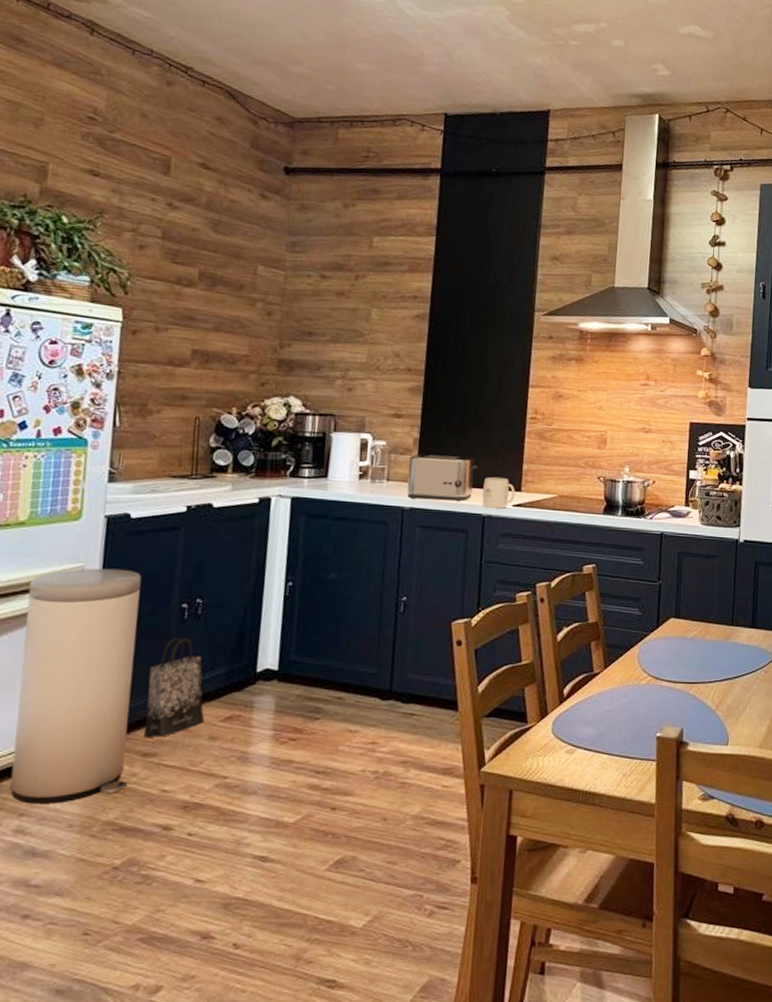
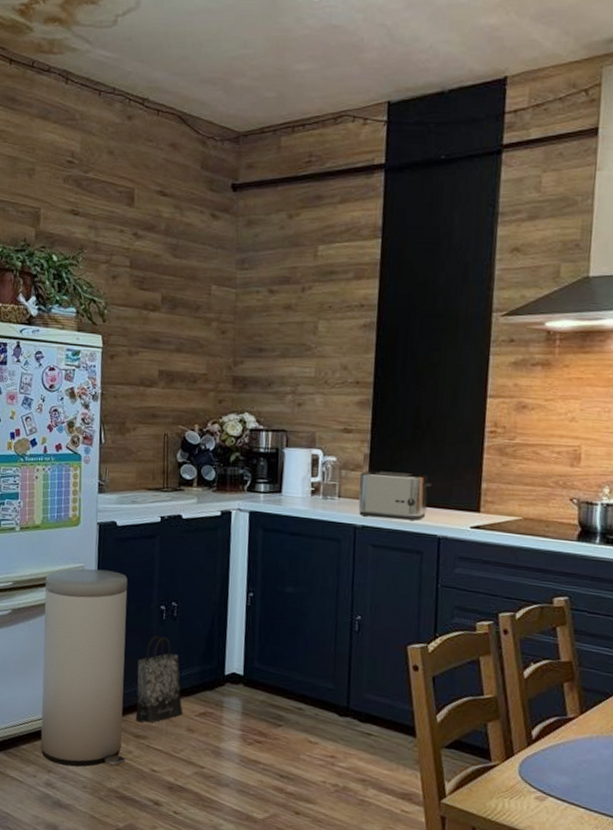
mug: present [482,476,515,509] -> none [437,495,473,531]

